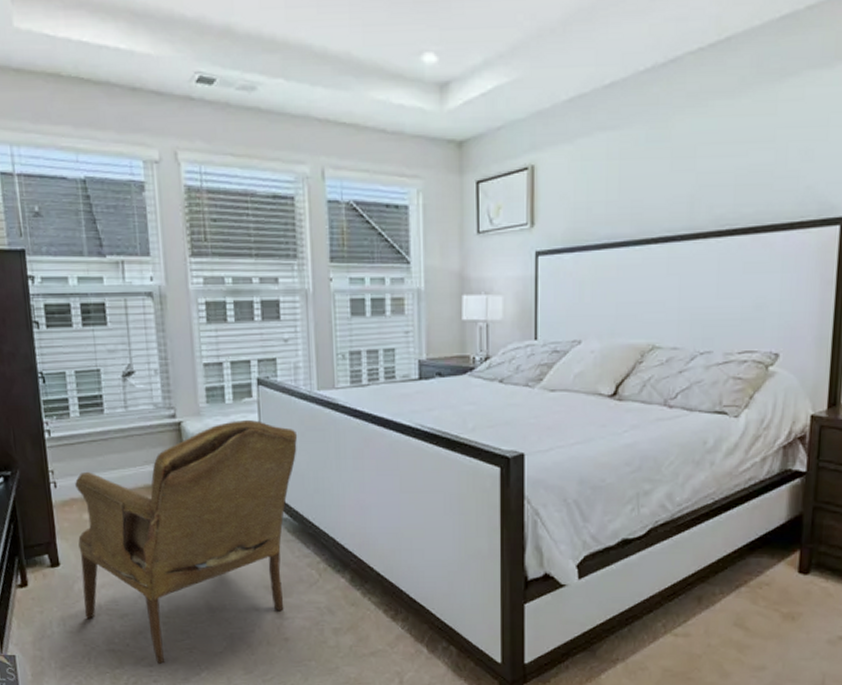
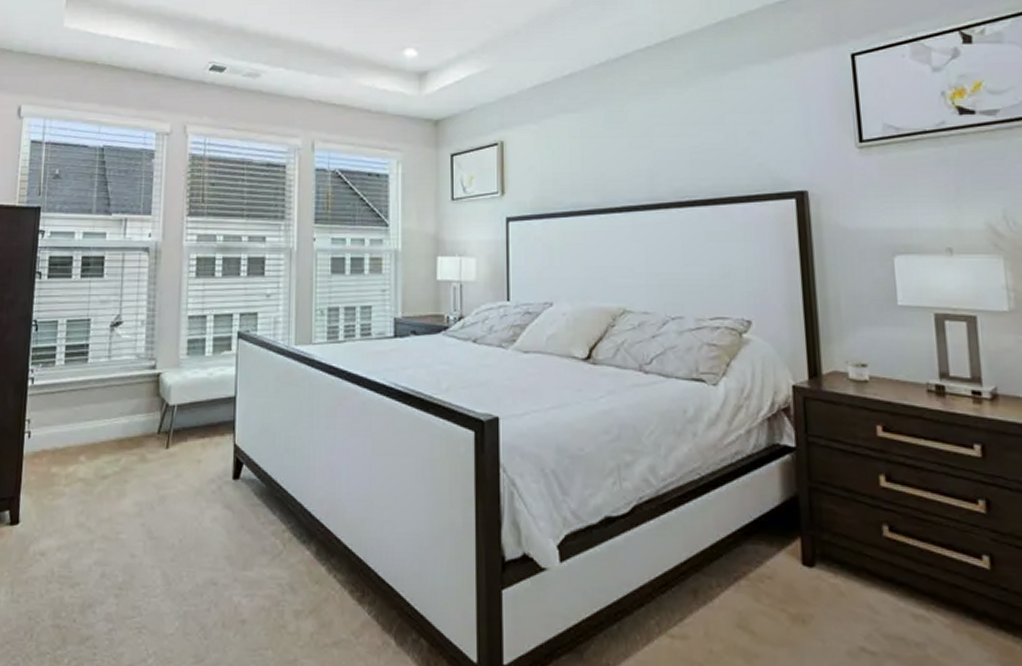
armchair: present [75,419,298,665] -> none [35,372,273,647]

